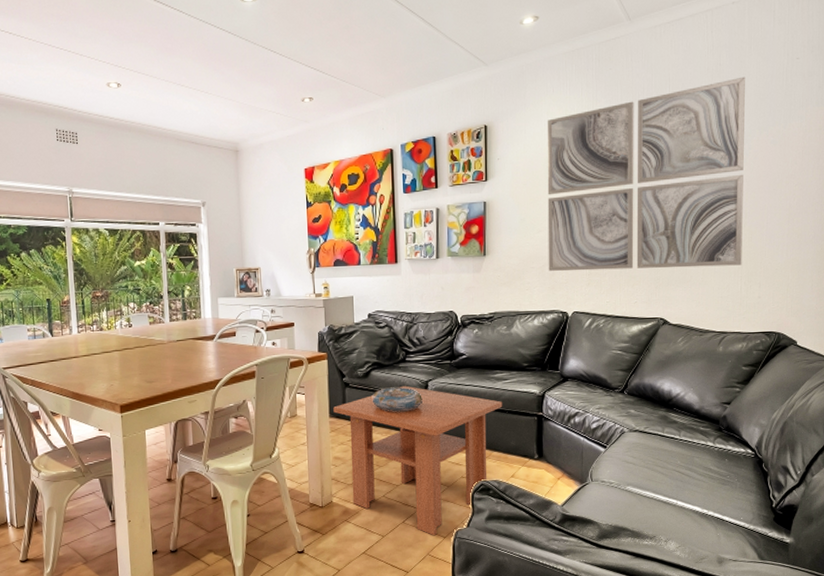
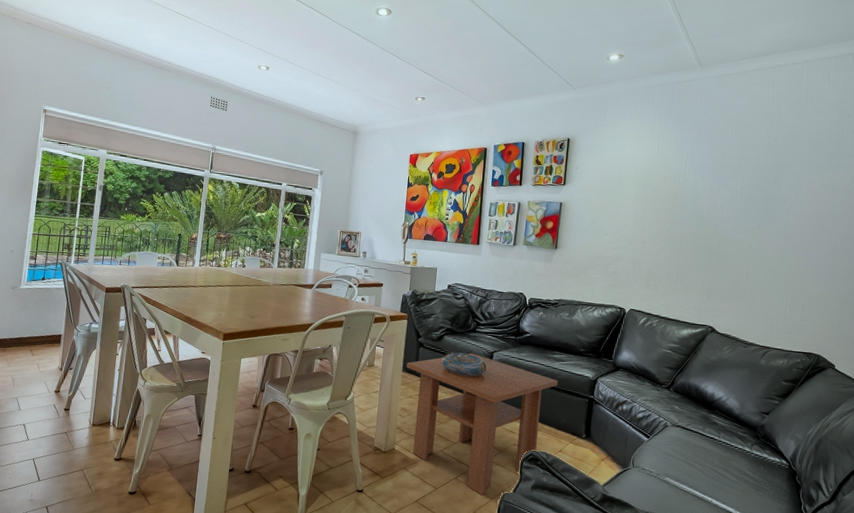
wall art: present [547,76,745,271] -> none [611,126,800,289]

